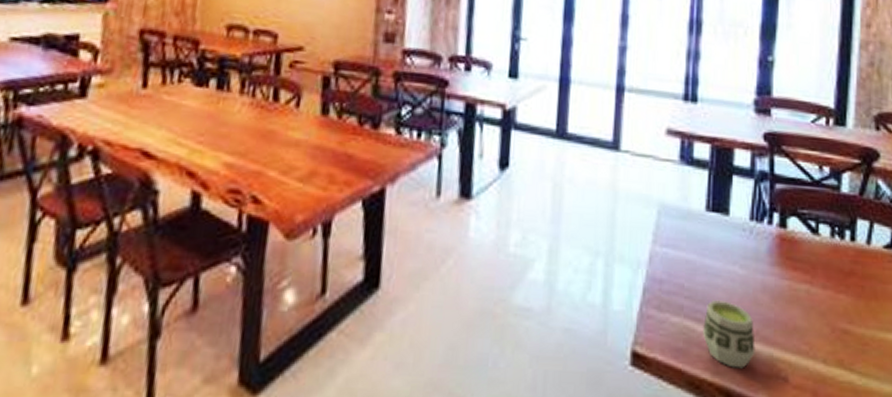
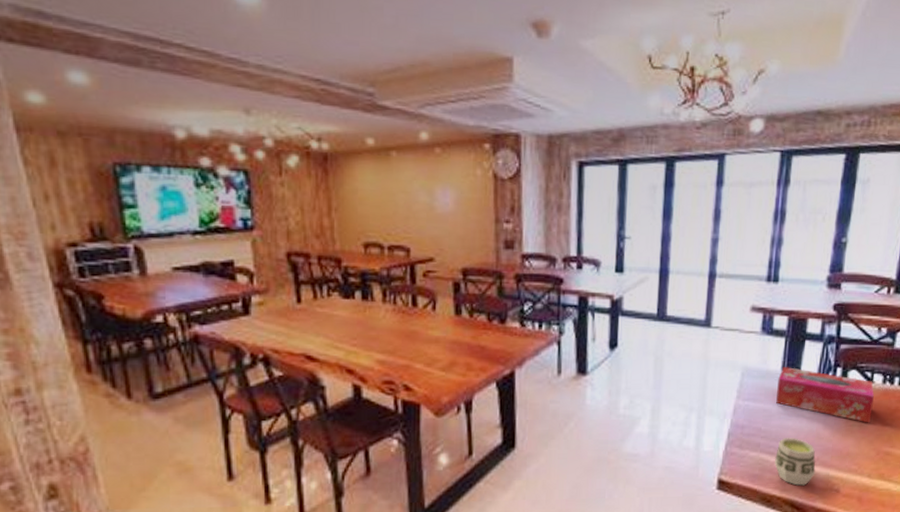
tissue box: none [701,207,821,288] -> present [776,367,874,423]

